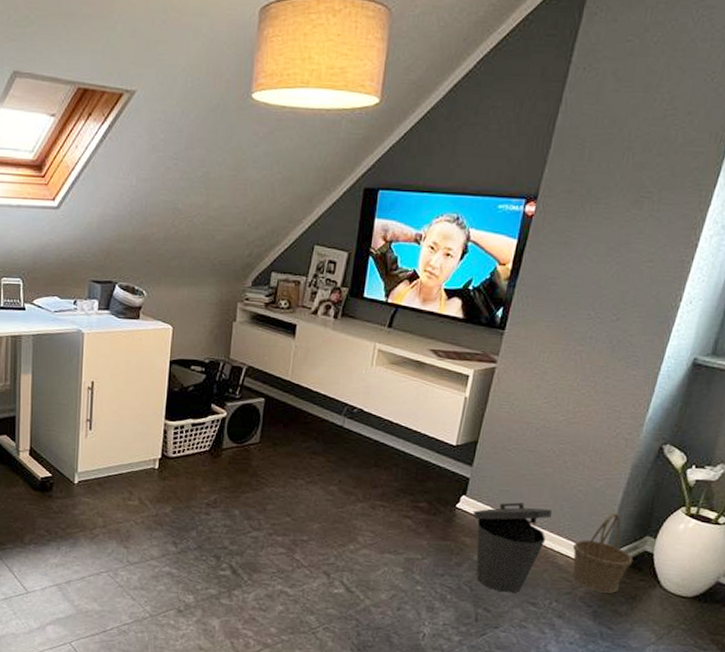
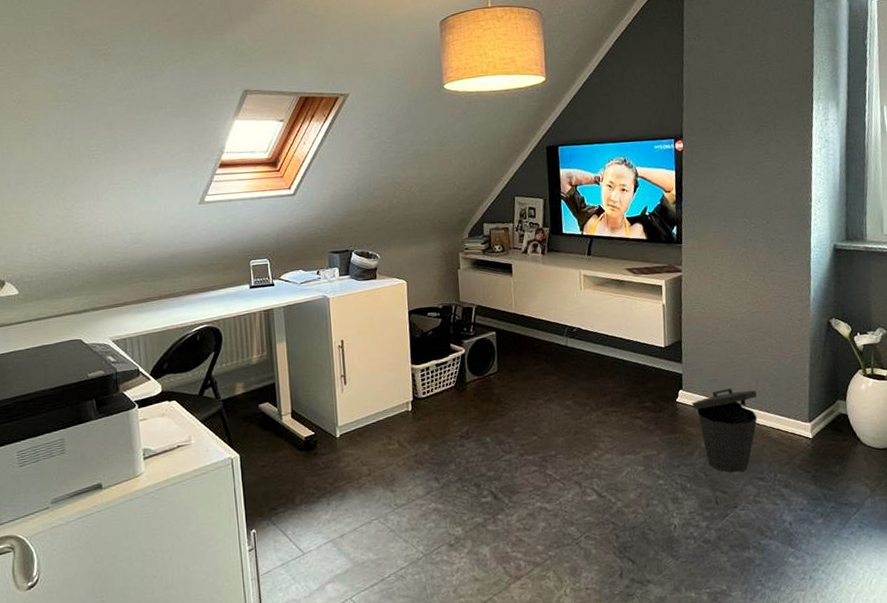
basket: present [570,512,633,593] -> none [781,384,833,458]

